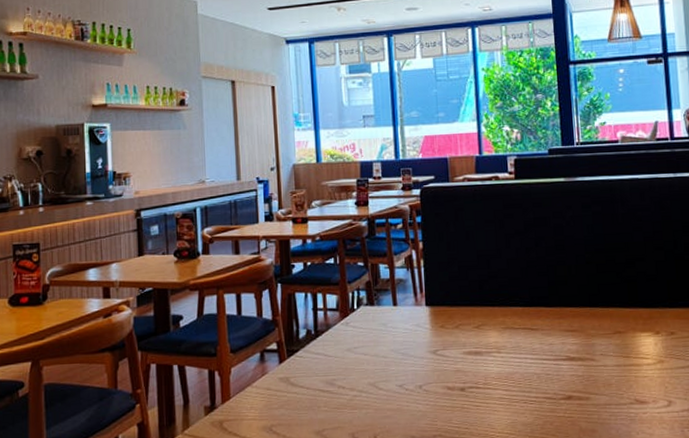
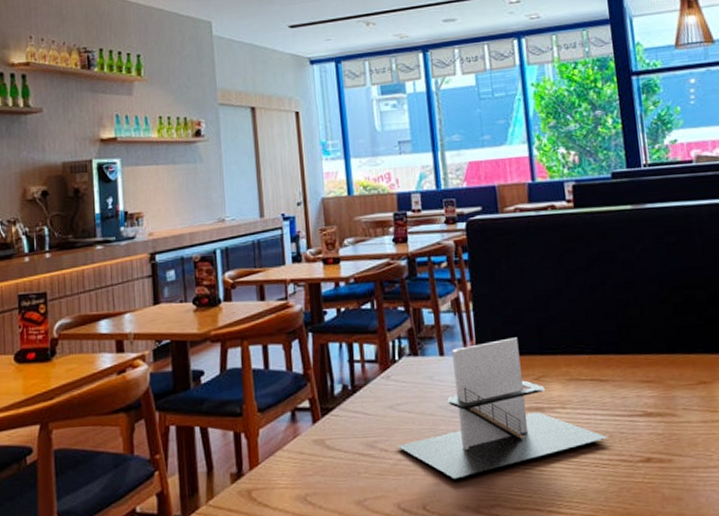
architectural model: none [353,290,536,413] -> present [397,337,608,480]

